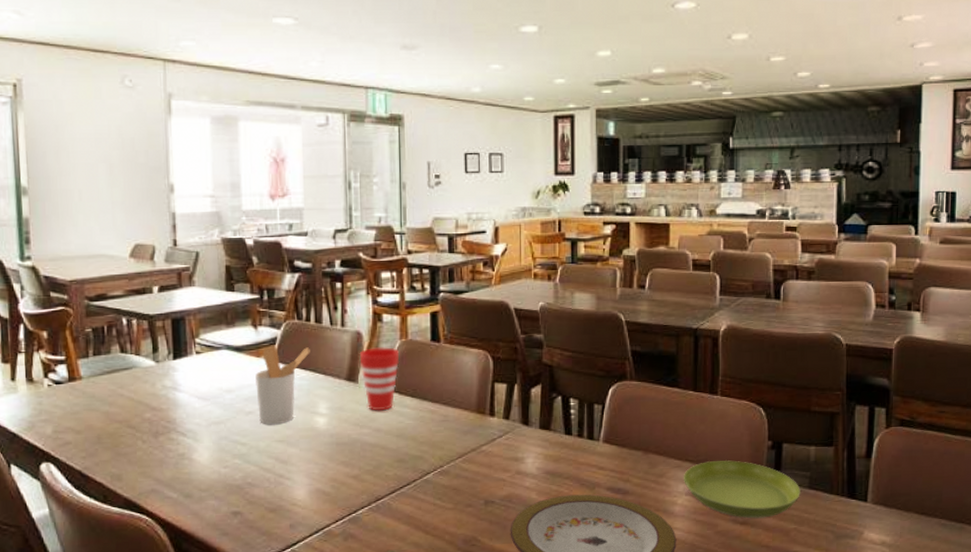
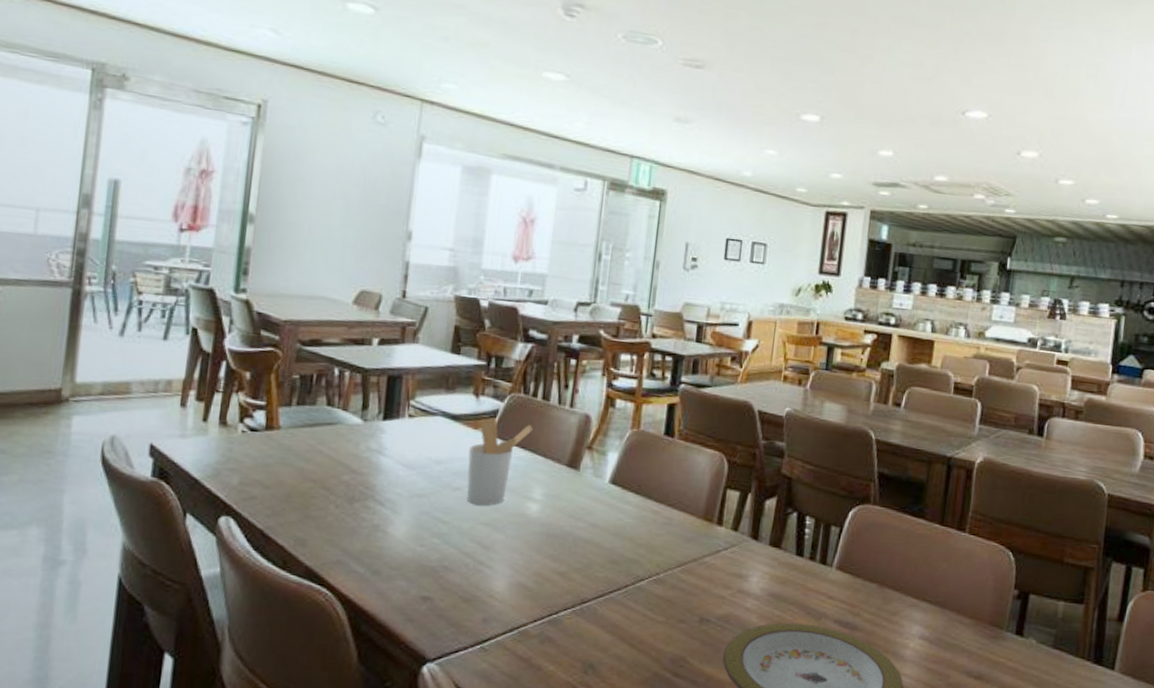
cup: present [359,347,400,411] -> none [584,433,629,505]
saucer: present [683,459,801,519] -> none [918,604,1044,675]

